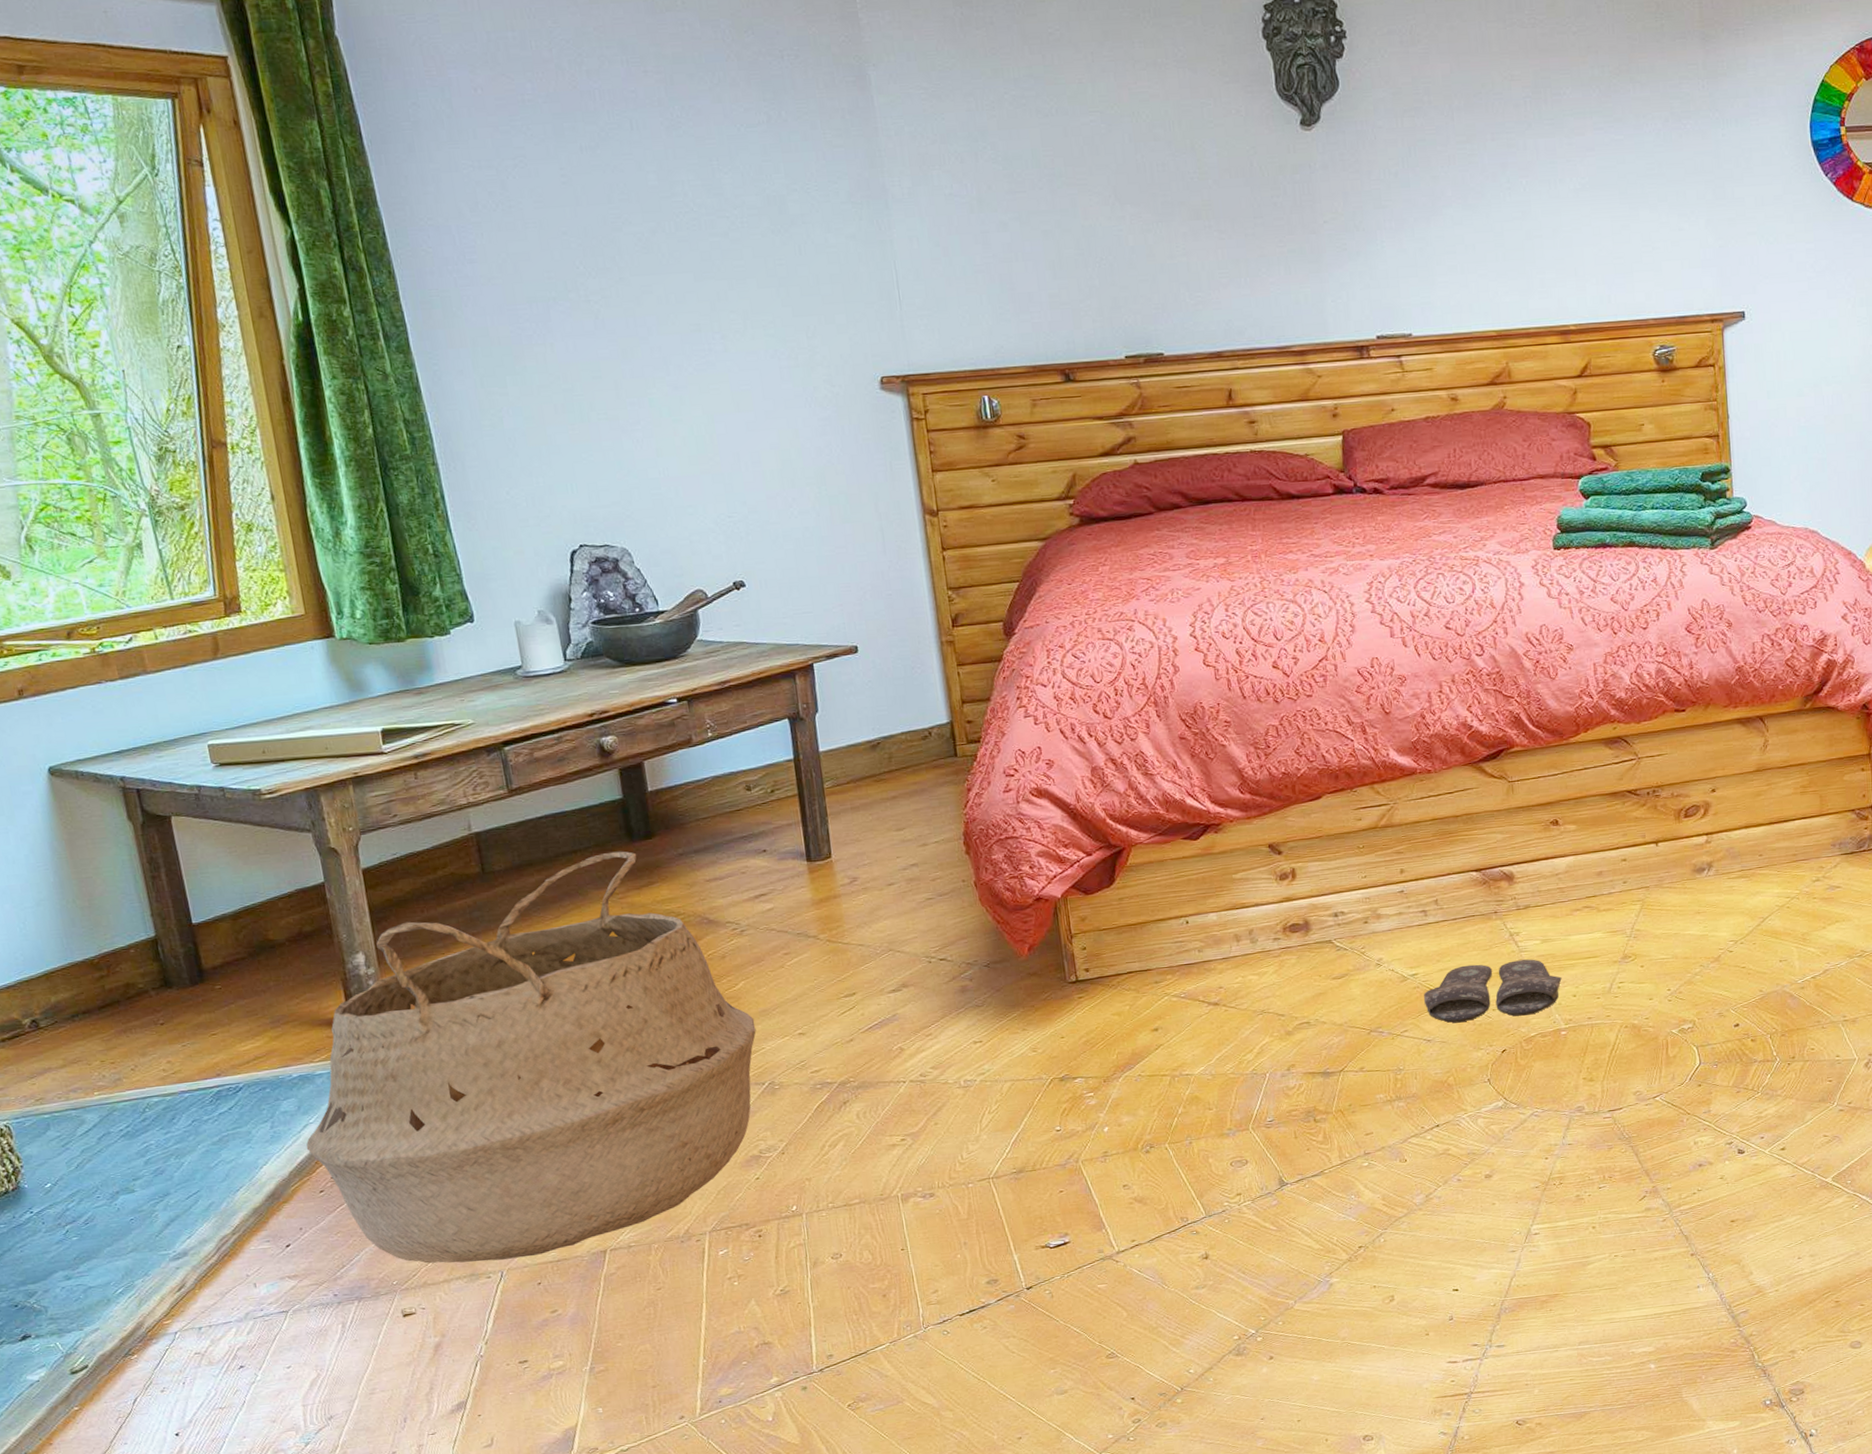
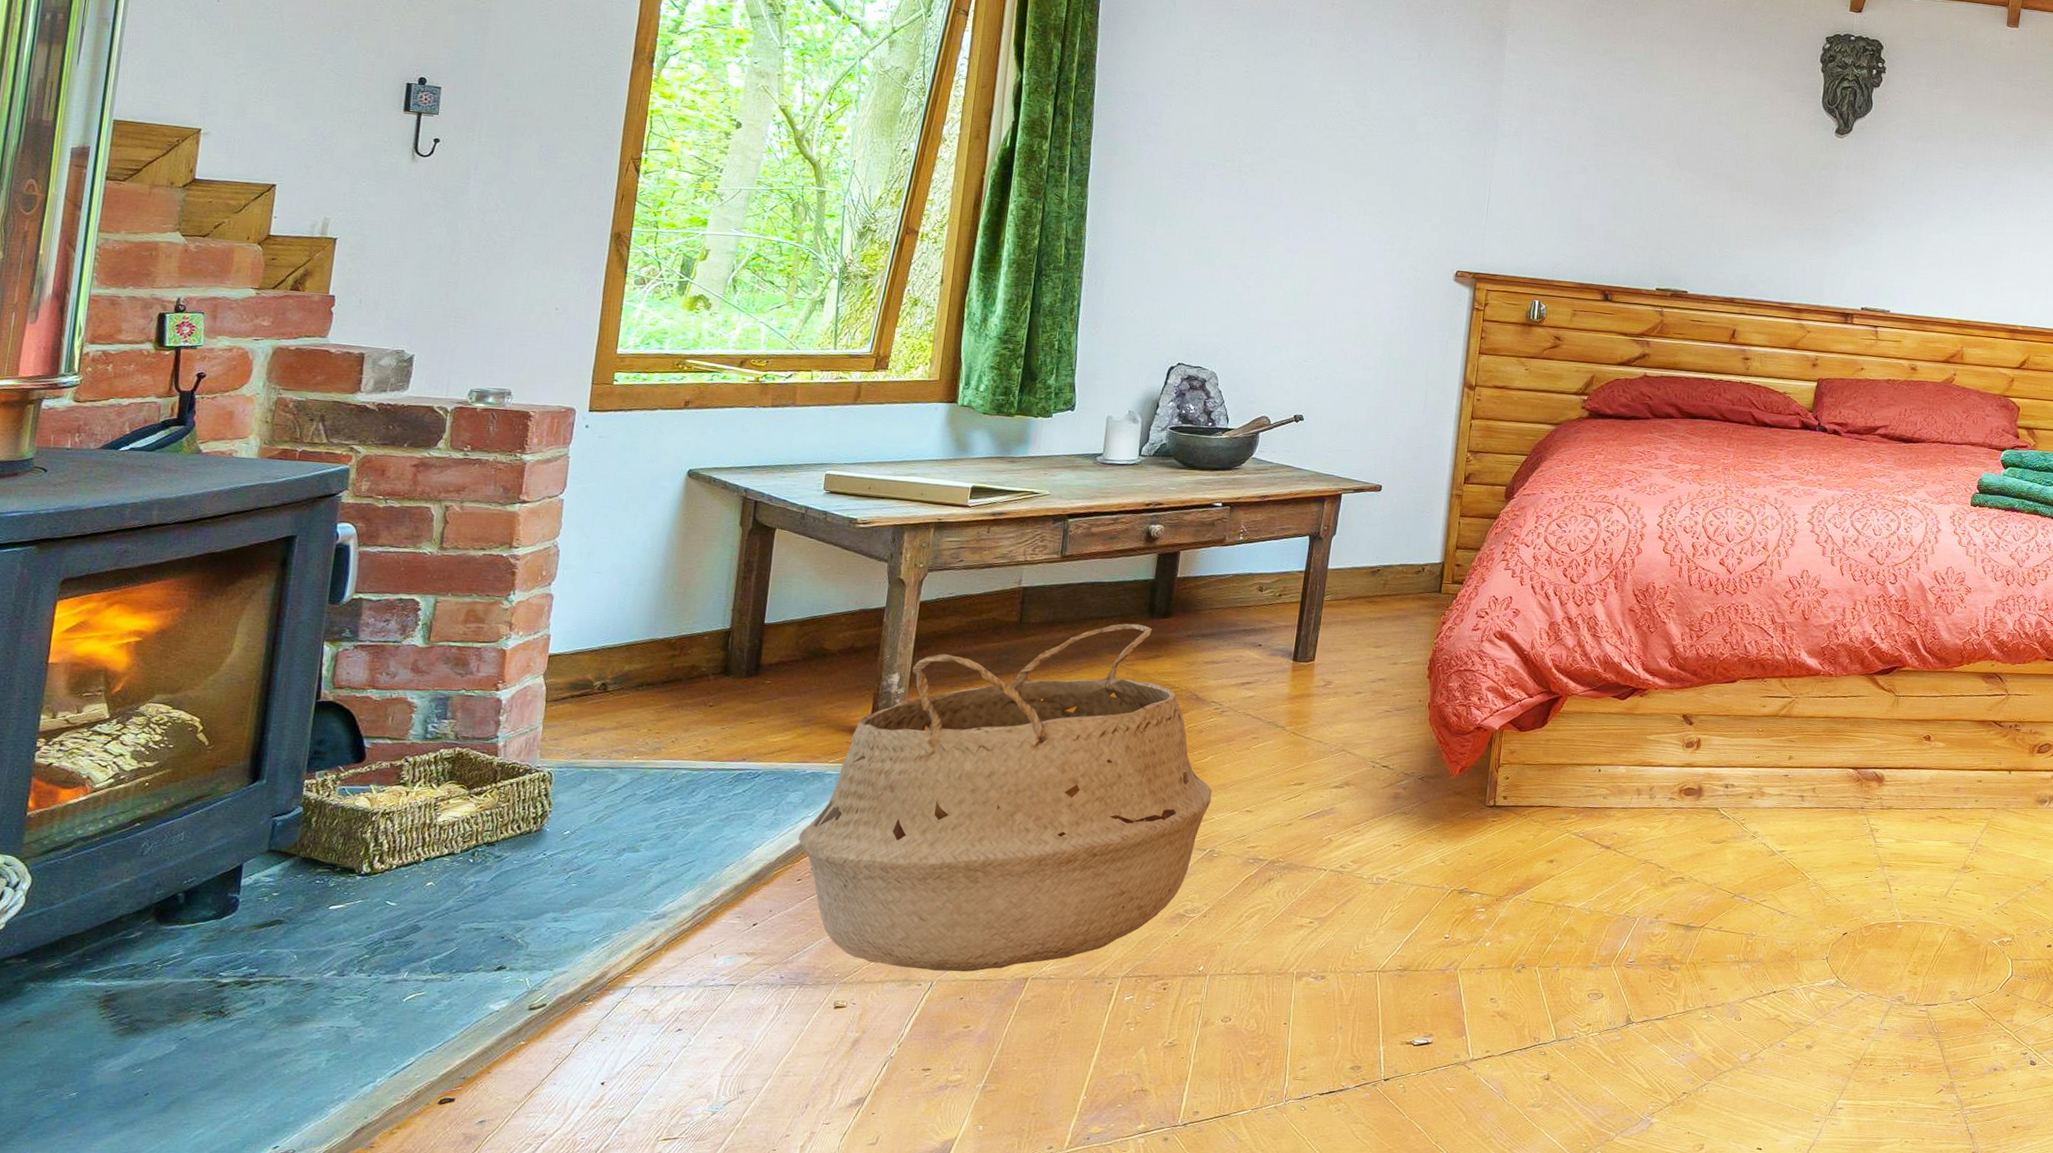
slippers: present [1424,959,1562,1023] -> none [1786,850,1907,905]

